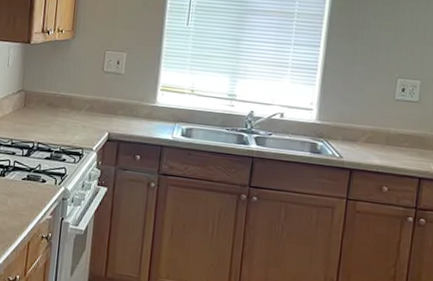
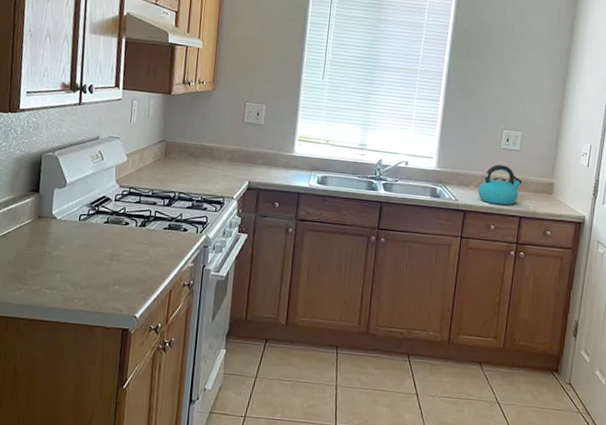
kettle: none [366,118,423,165] -> present [477,164,523,206]

